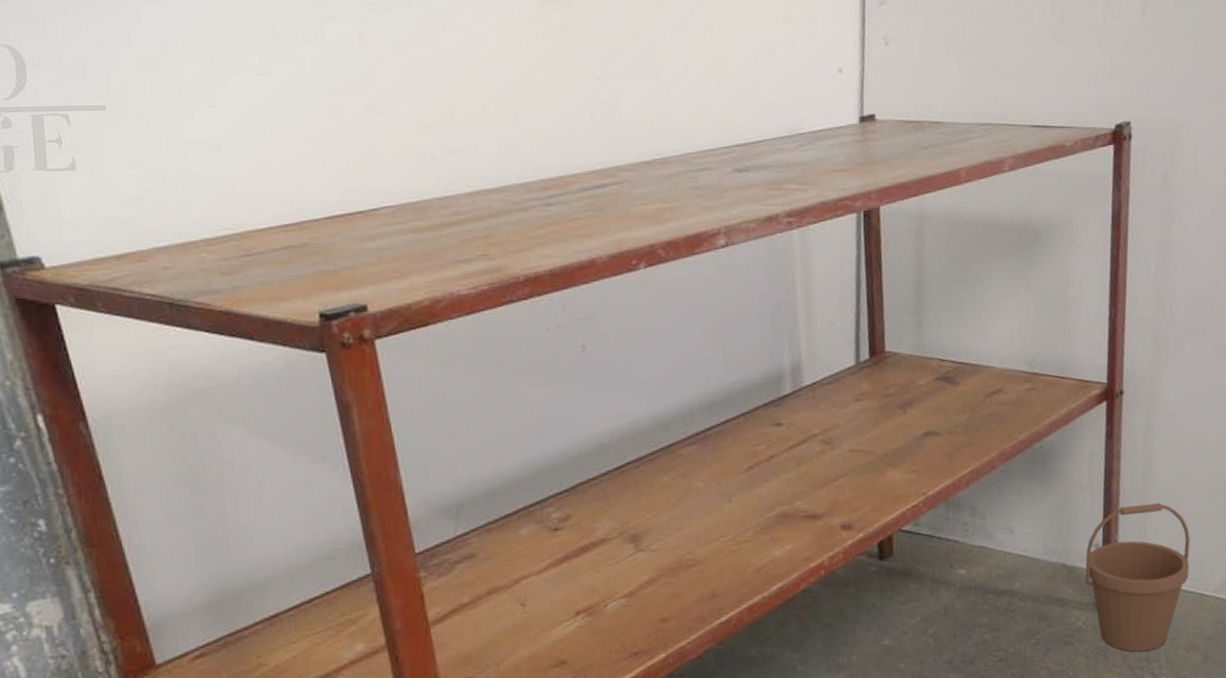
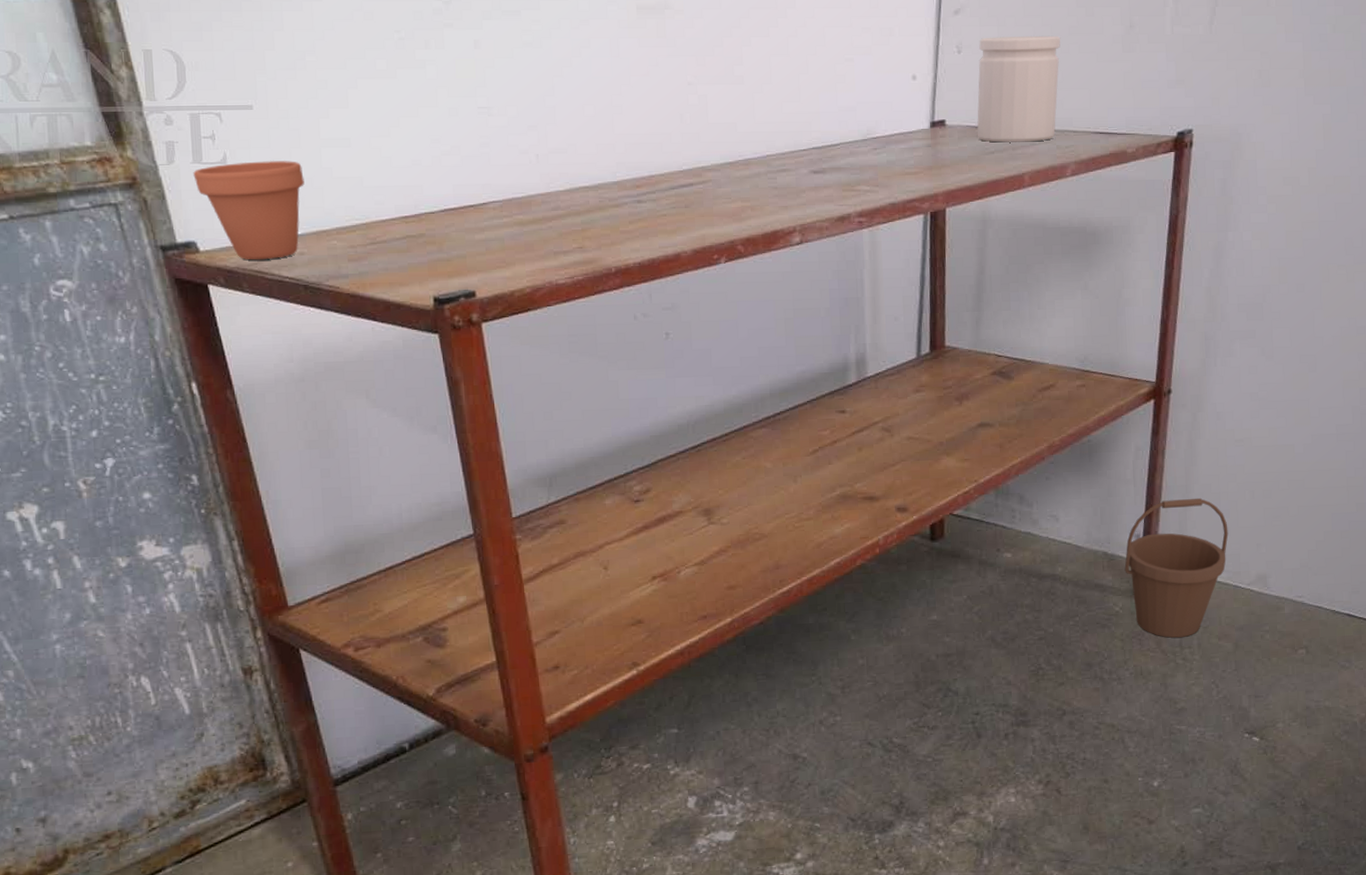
flower pot: none [36,166,167,277] -> present [193,161,304,261]
jar: none [906,26,991,137] -> present [977,35,1060,143]

